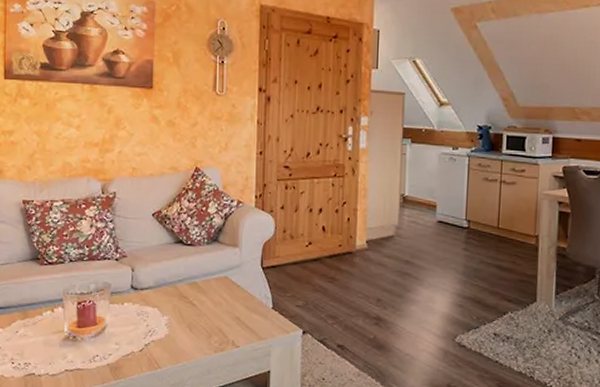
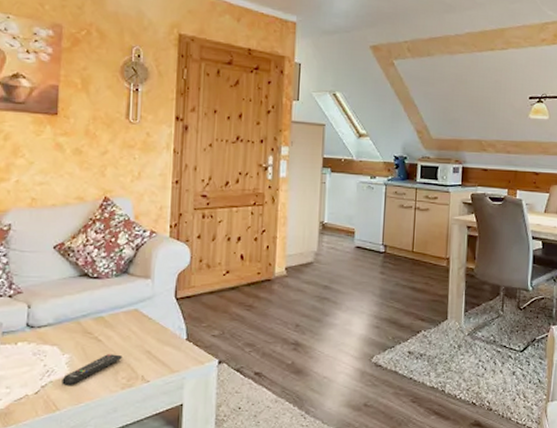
remote control: none [162,318,215,347] -> present [62,354,123,386]

